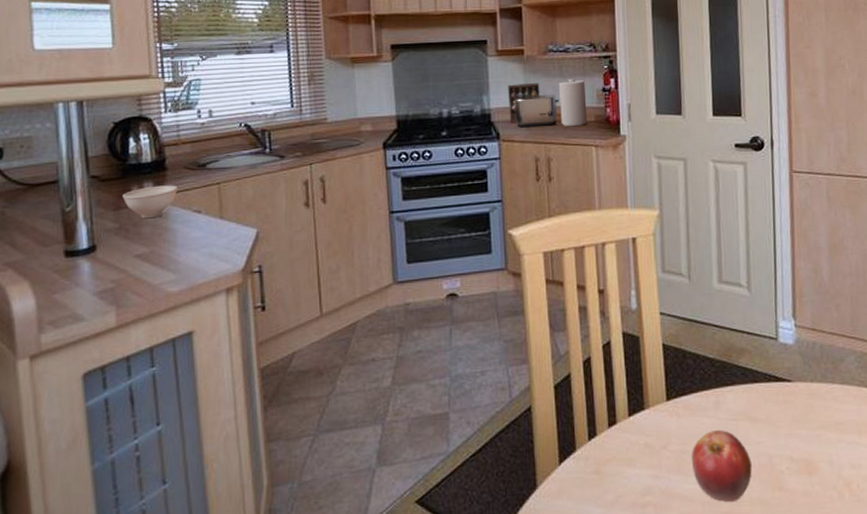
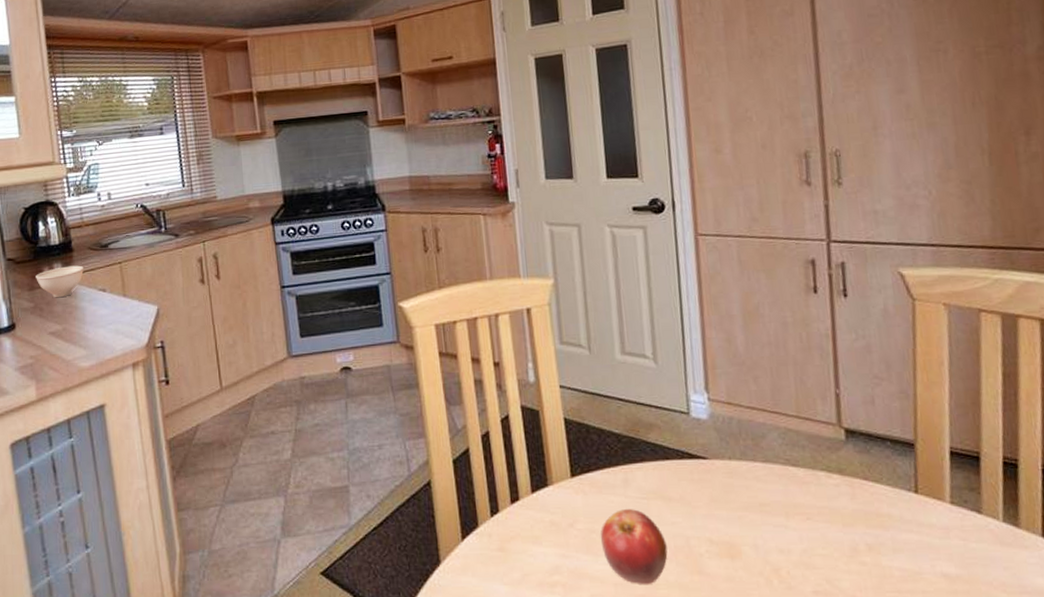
spice rack: present [508,82,540,123] -> none [391,151,424,194]
toaster: present [515,94,560,128] -> none [398,162,444,199]
paper towel holder: present [558,78,588,127] -> none [442,145,474,196]

